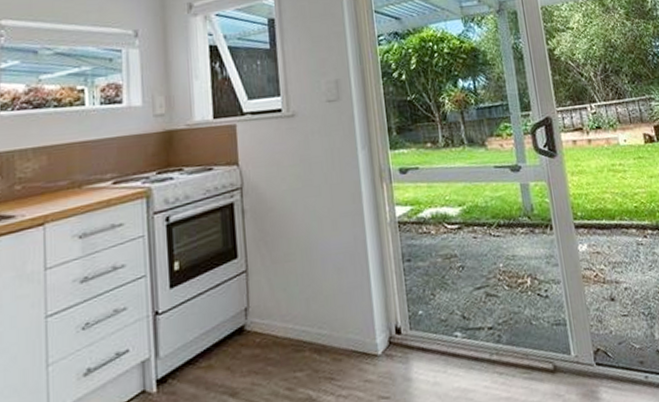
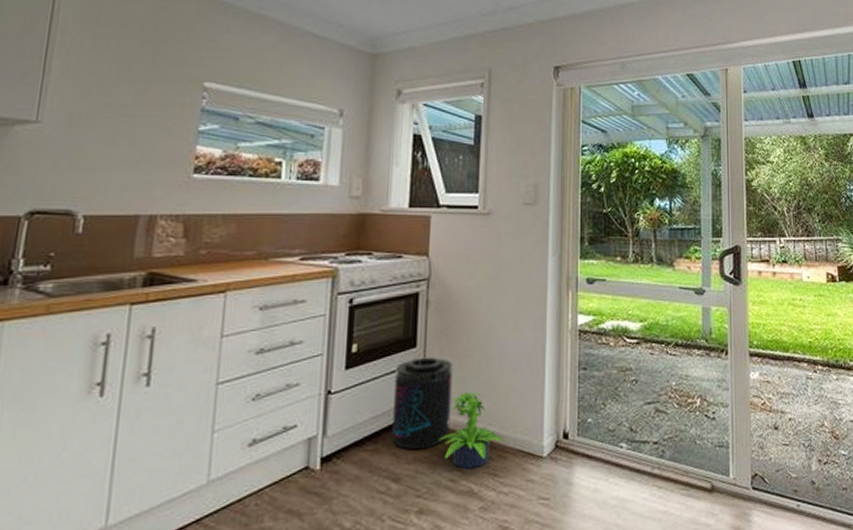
supplement container: none [219,265,282,362] -> present [392,357,453,450]
potted plant: none [270,296,338,376] -> present [437,392,506,468]

